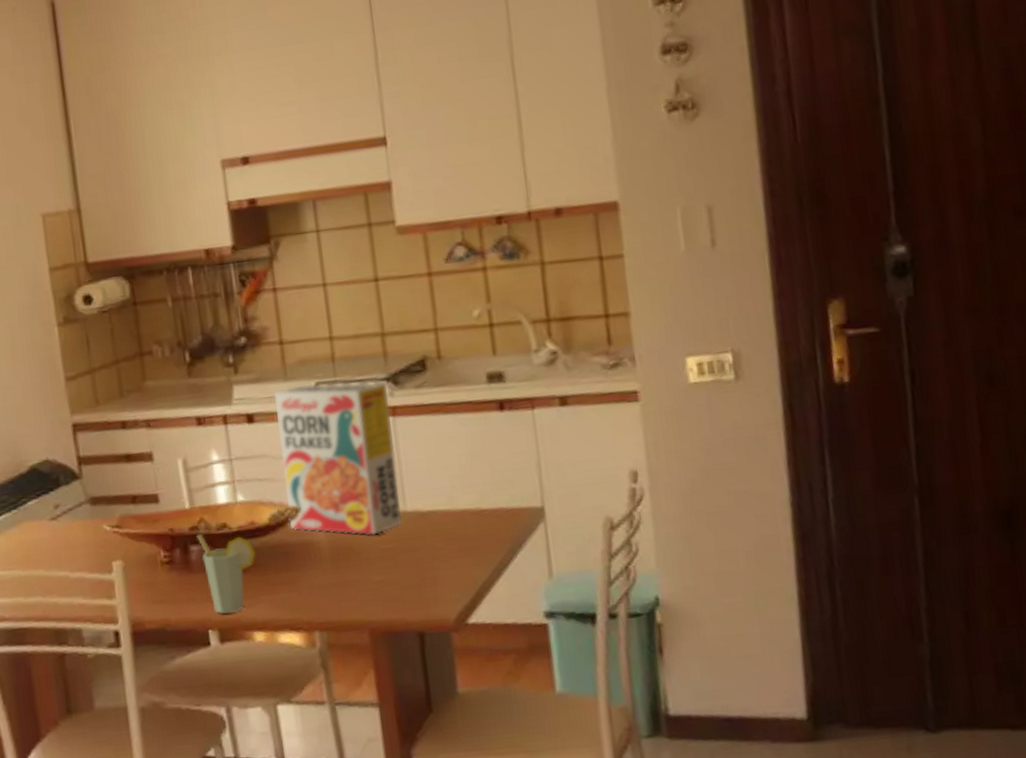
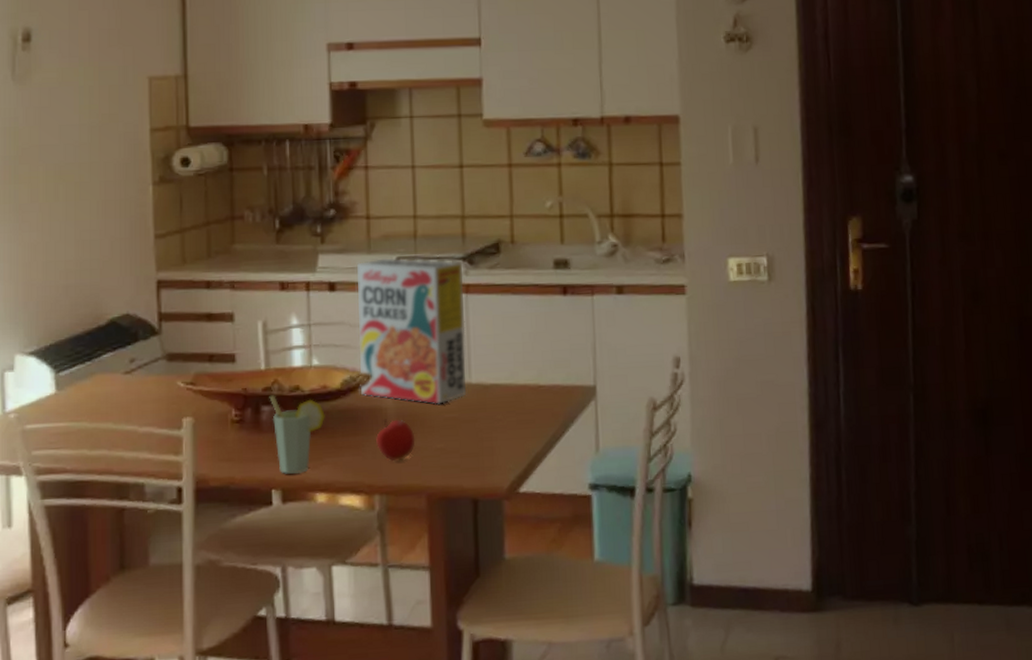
fruit: none [310,552,353,597] -> present [376,419,416,462]

